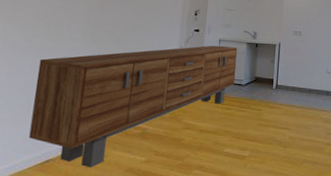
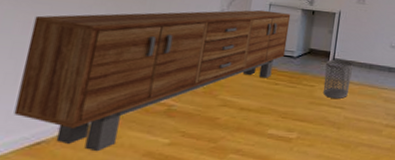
waste bin: none [269,86,294,120] -> present [323,59,353,99]

